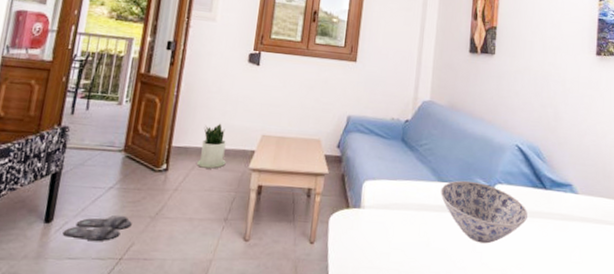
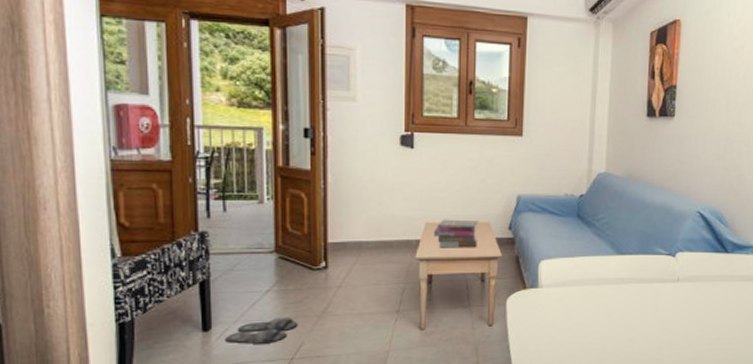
planter: present [197,123,226,169] -> none [359,214,390,262]
books: none [268,132,311,162] -> present [434,219,479,248]
bowl: present [440,180,529,244] -> none [620,251,710,310]

